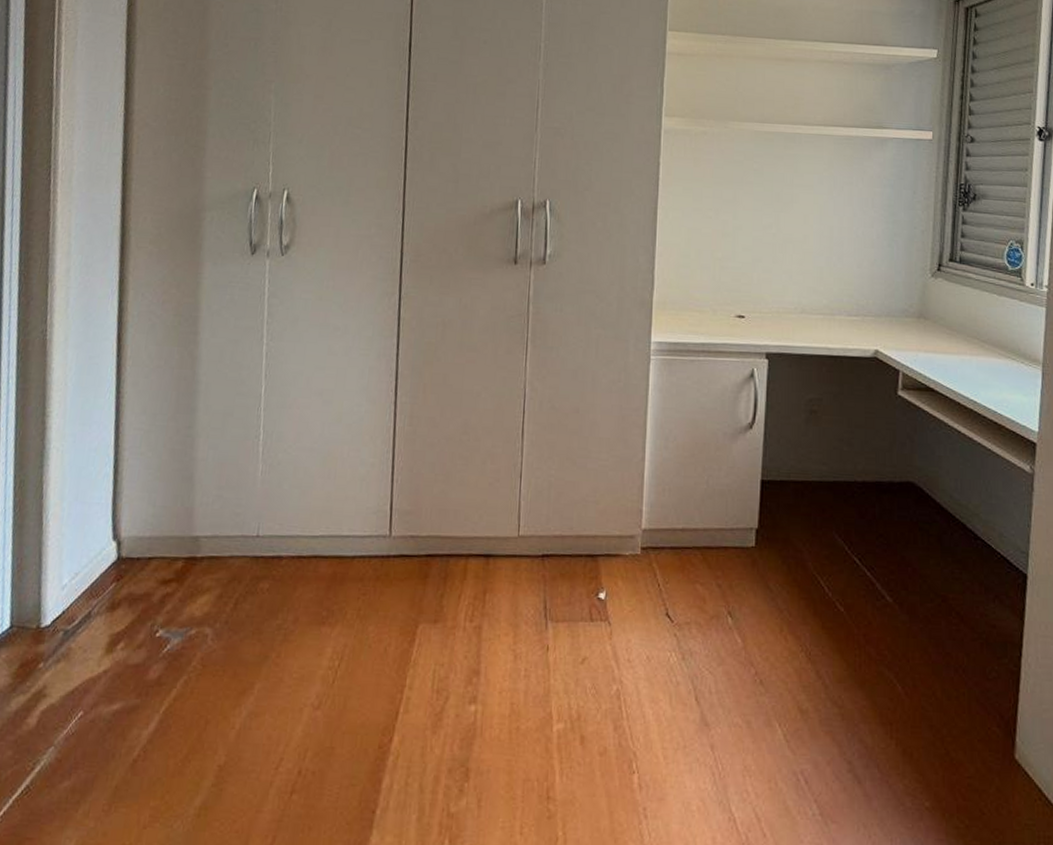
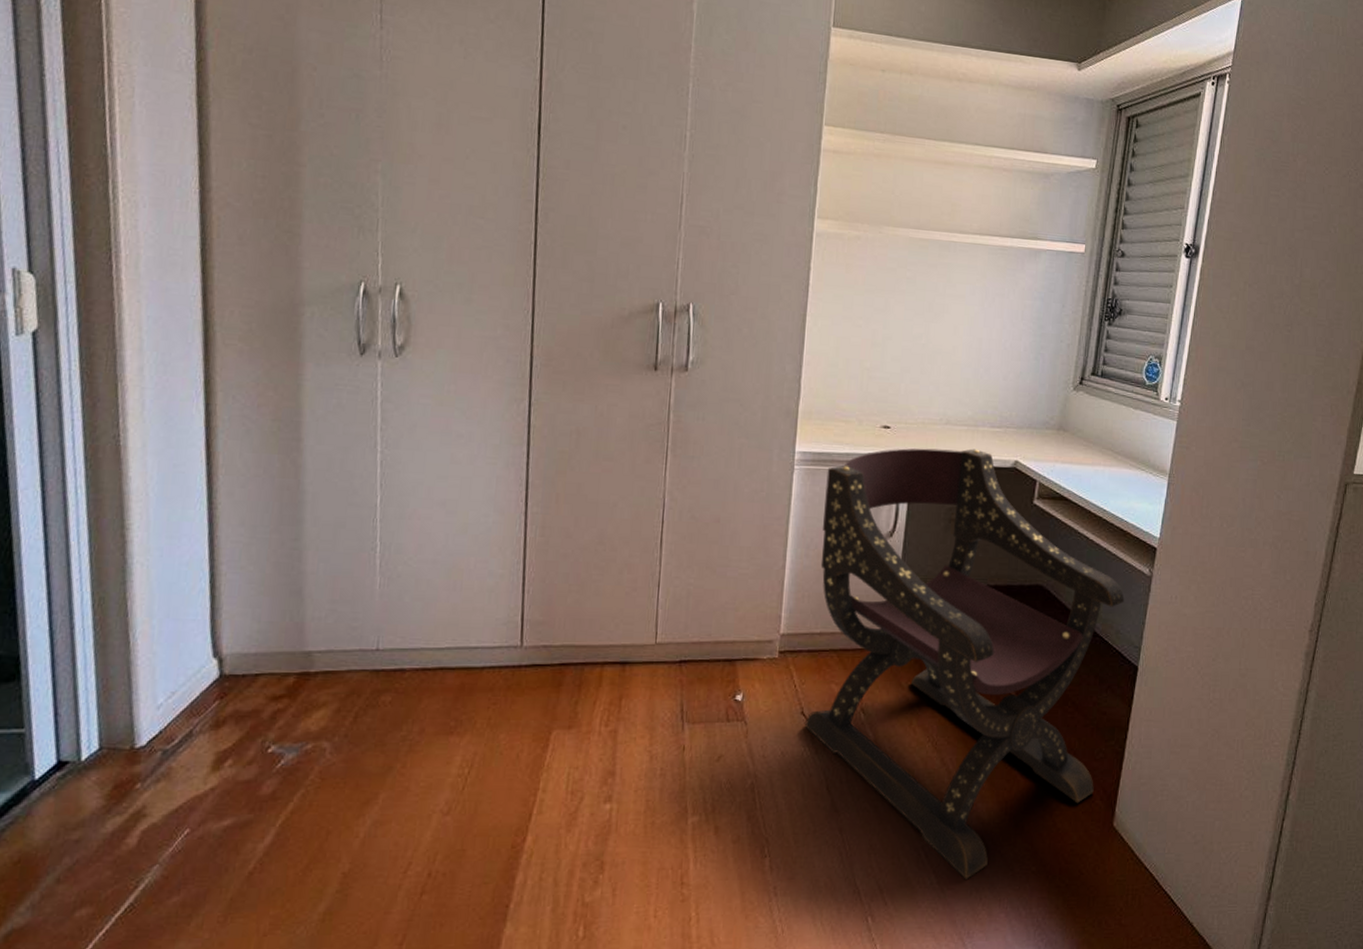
chair: none [670,337,1005,812] -> present [805,448,1125,879]

